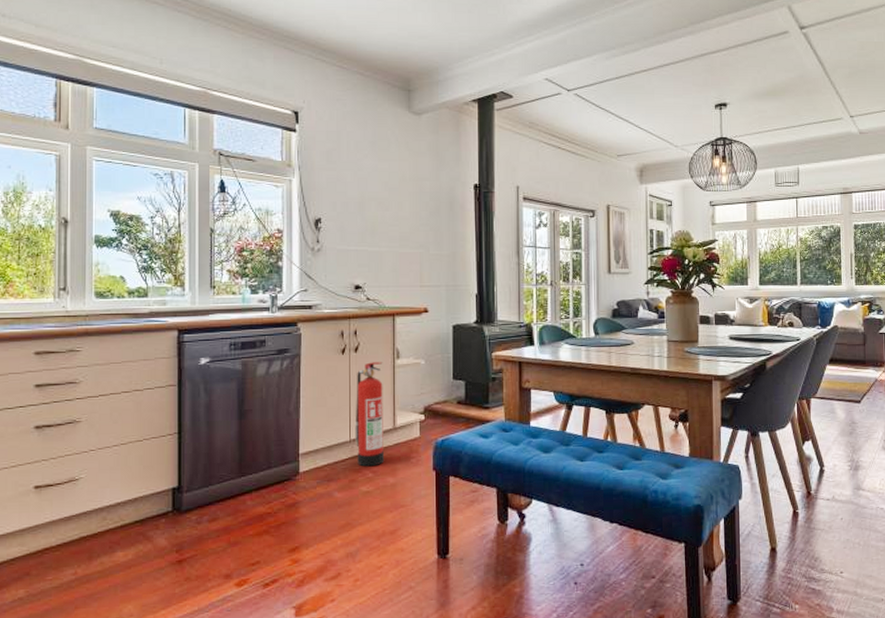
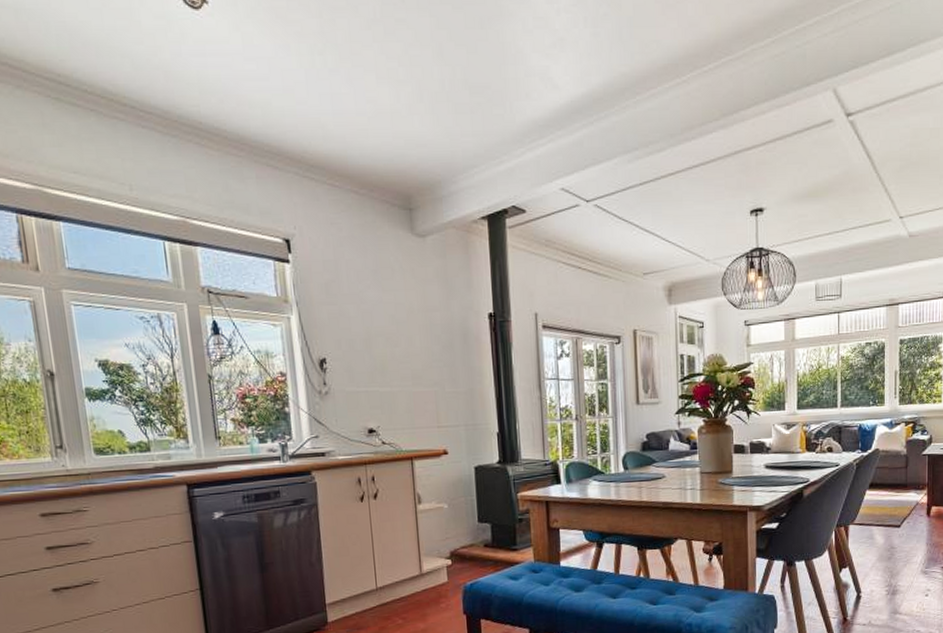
fire extinguisher: present [355,362,385,467] -> none [378,508,414,614]

